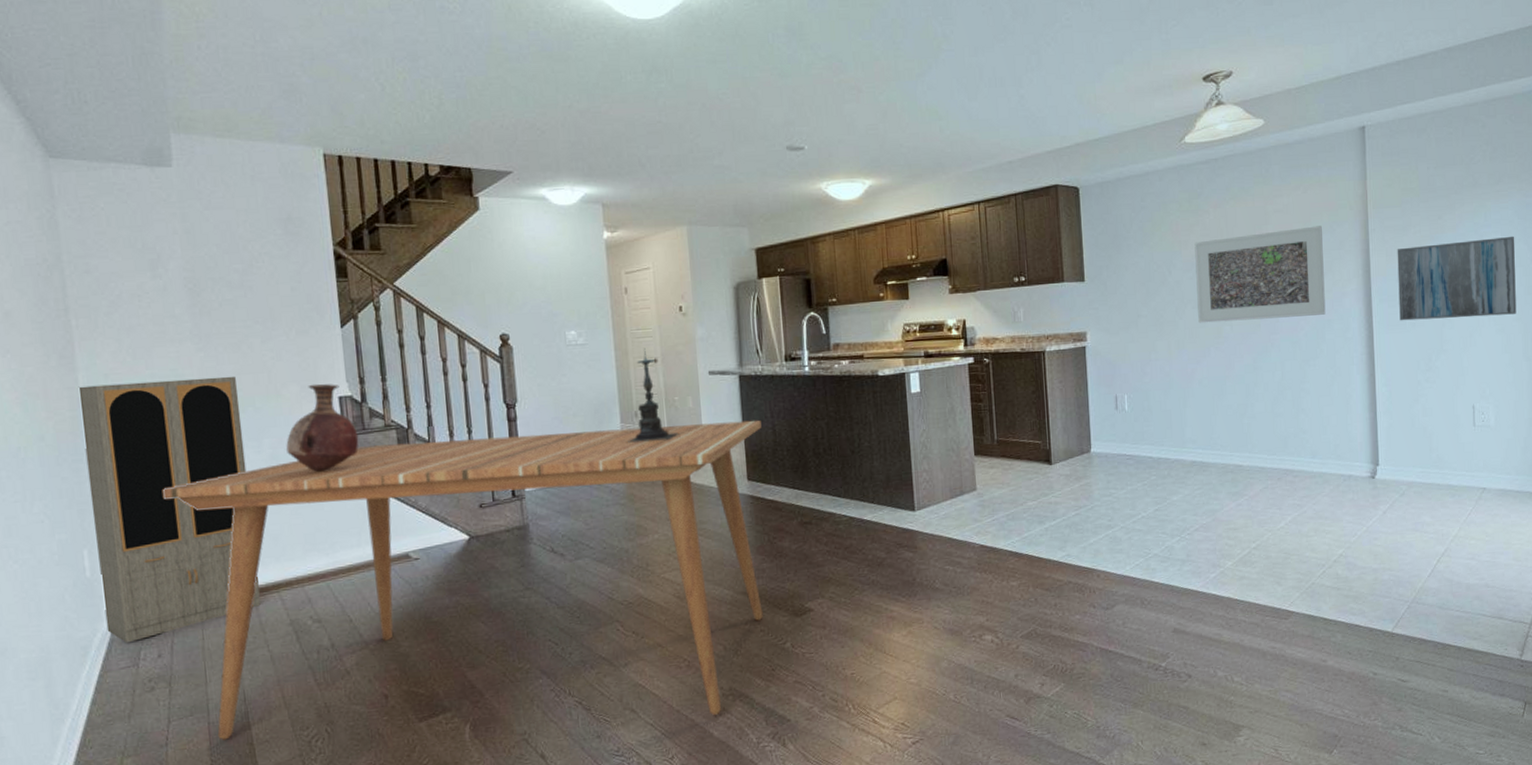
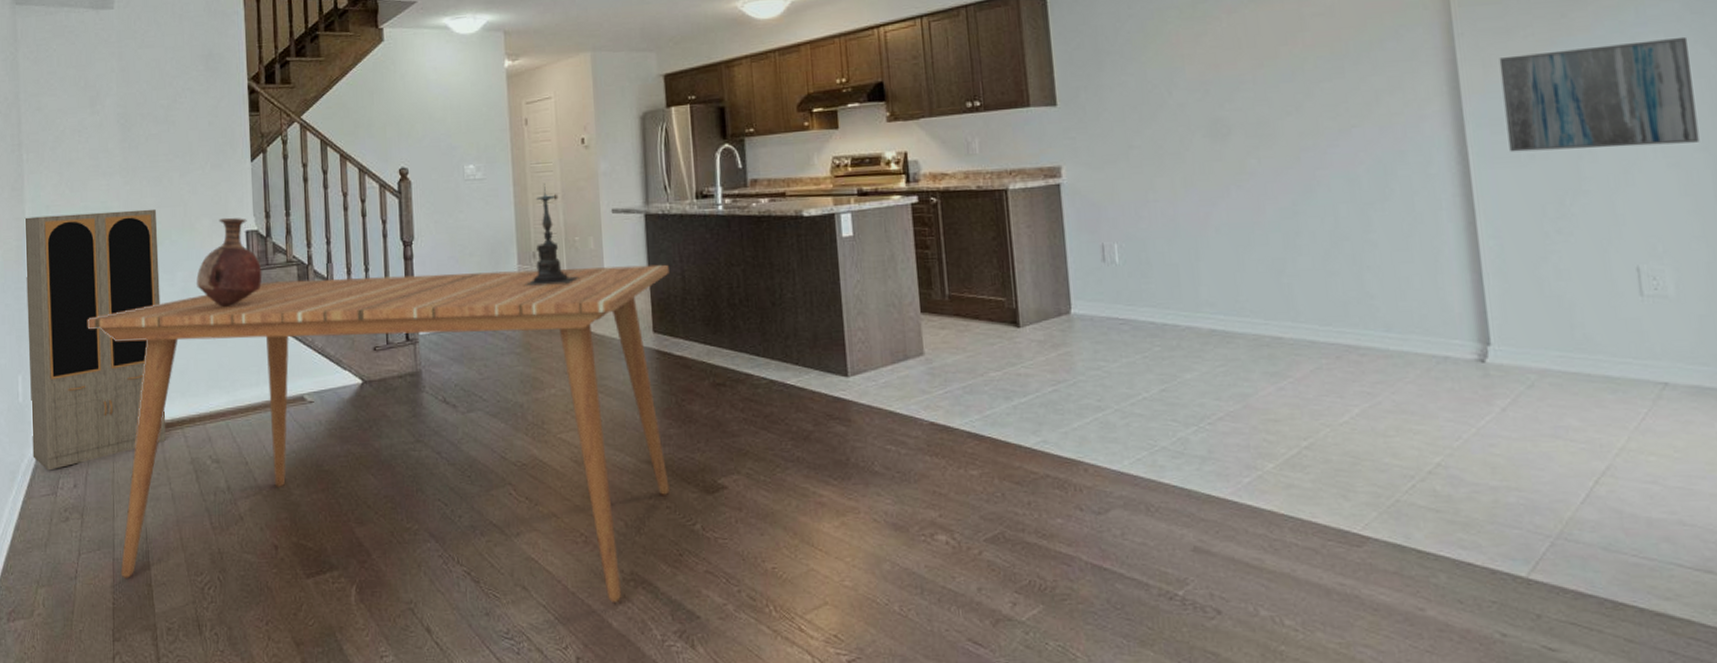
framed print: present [1194,226,1326,323] -> none [1202,31,1396,156]

